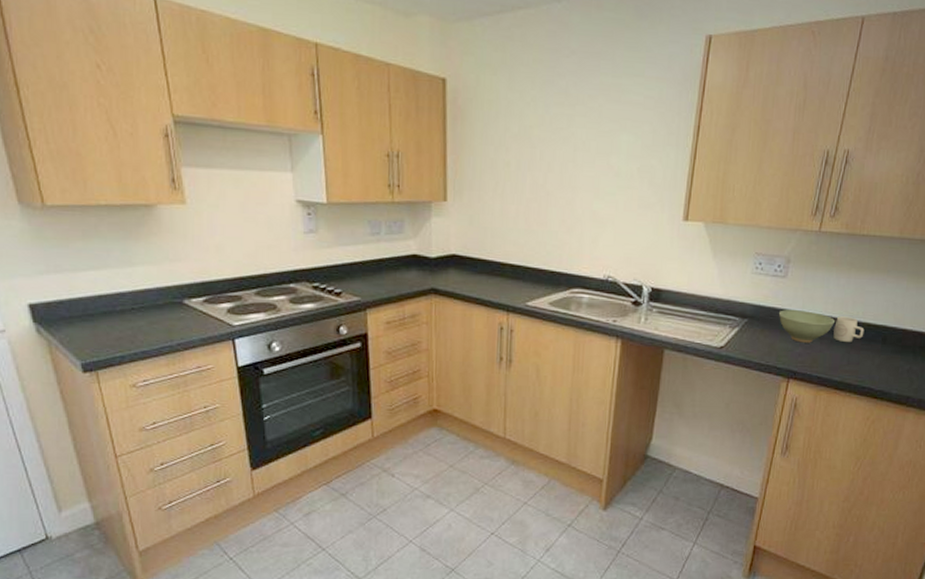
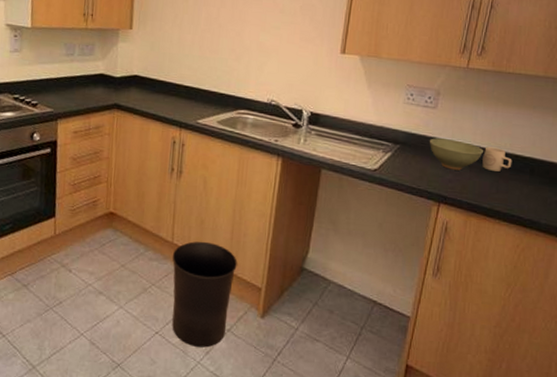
waste bin: none [505,434,576,545] -> present [172,241,237,348]

